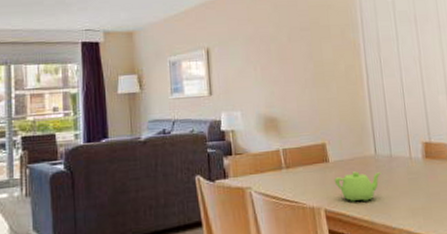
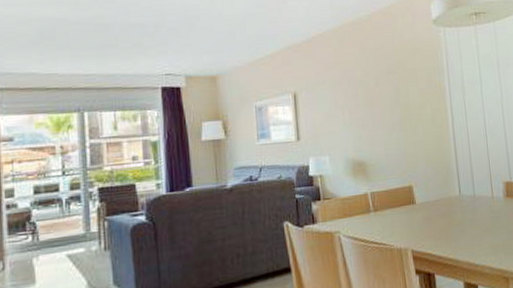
teapot: present [334,171,382,202] -> none [420,212,466,242]

